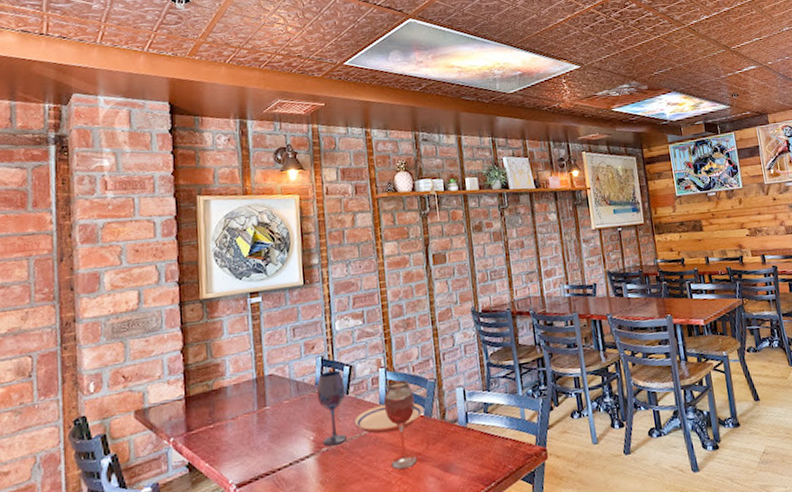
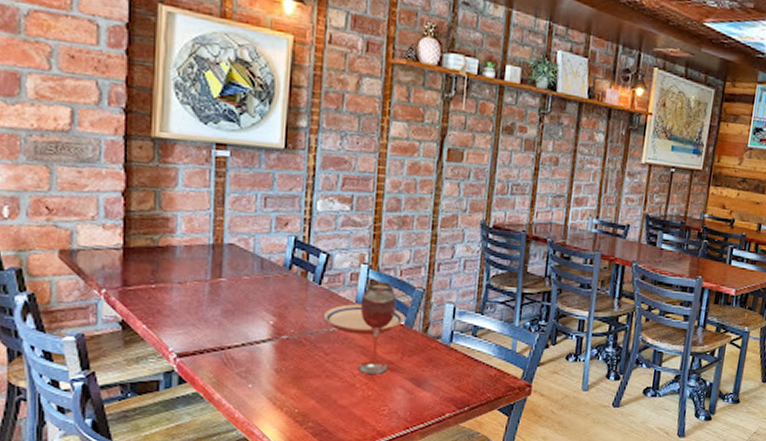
wineglass: present [317,370,347,446] -> none [283,255,319,335]

